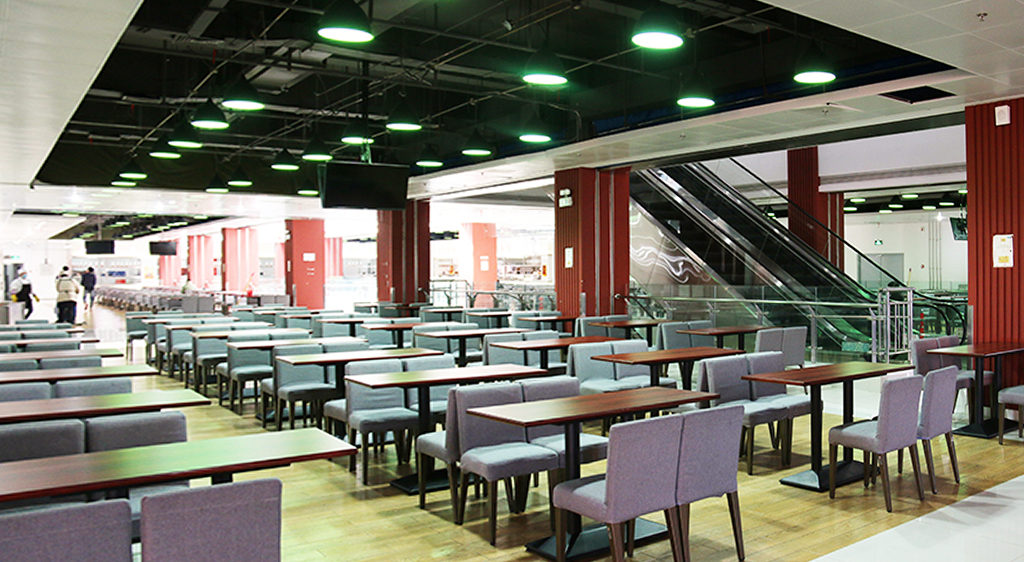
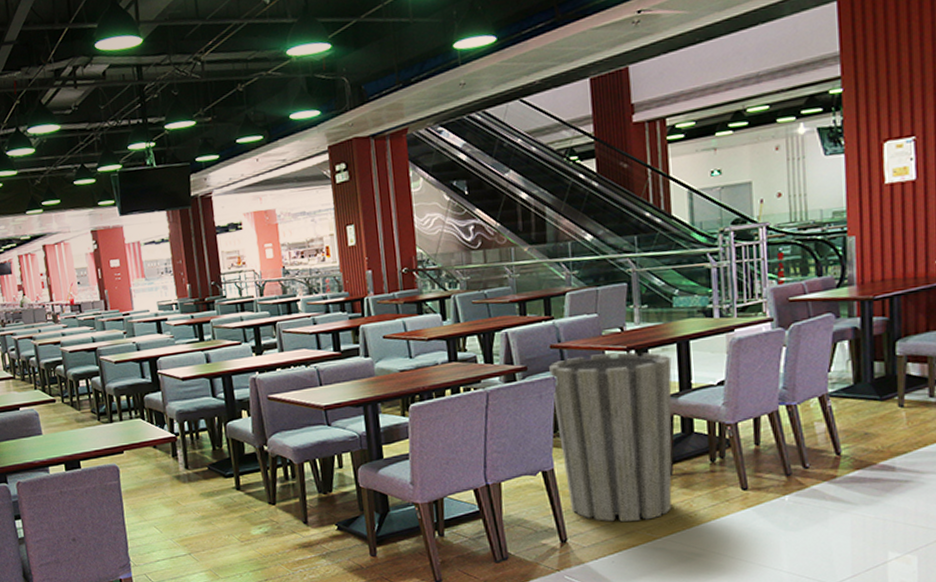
trash can: none [739,387,839,541] -> present [549,352,672,522]

